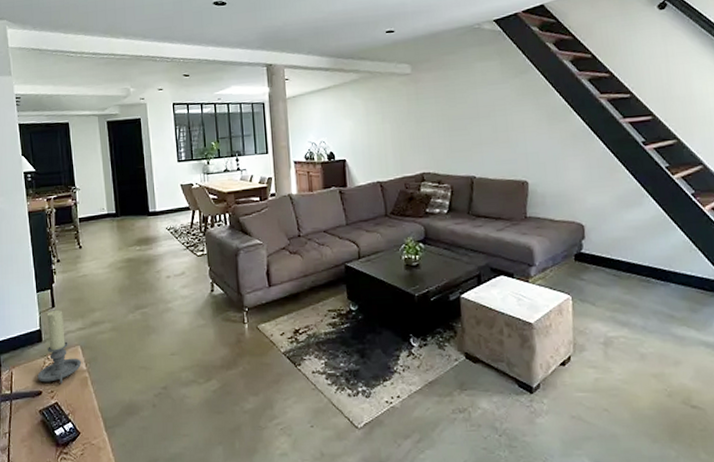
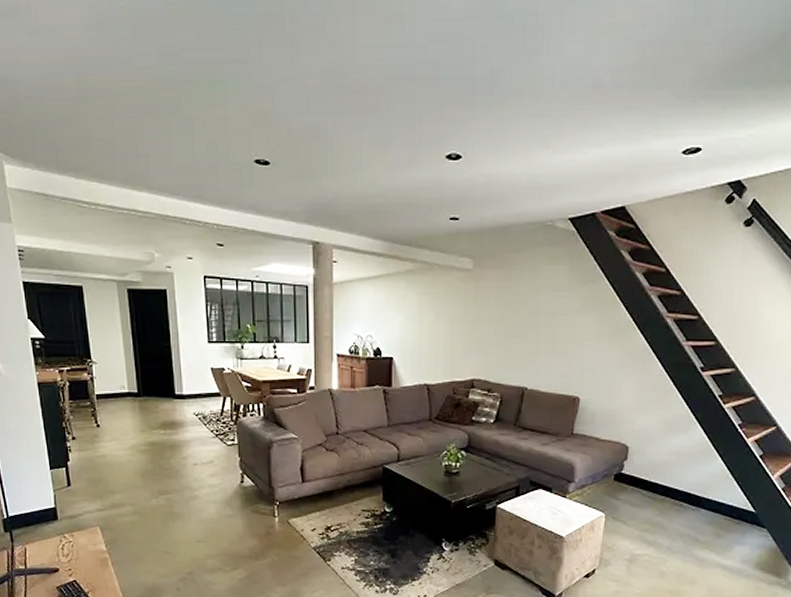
candle holder: present [37,309,82,384] -> none [53,489,102,563]

